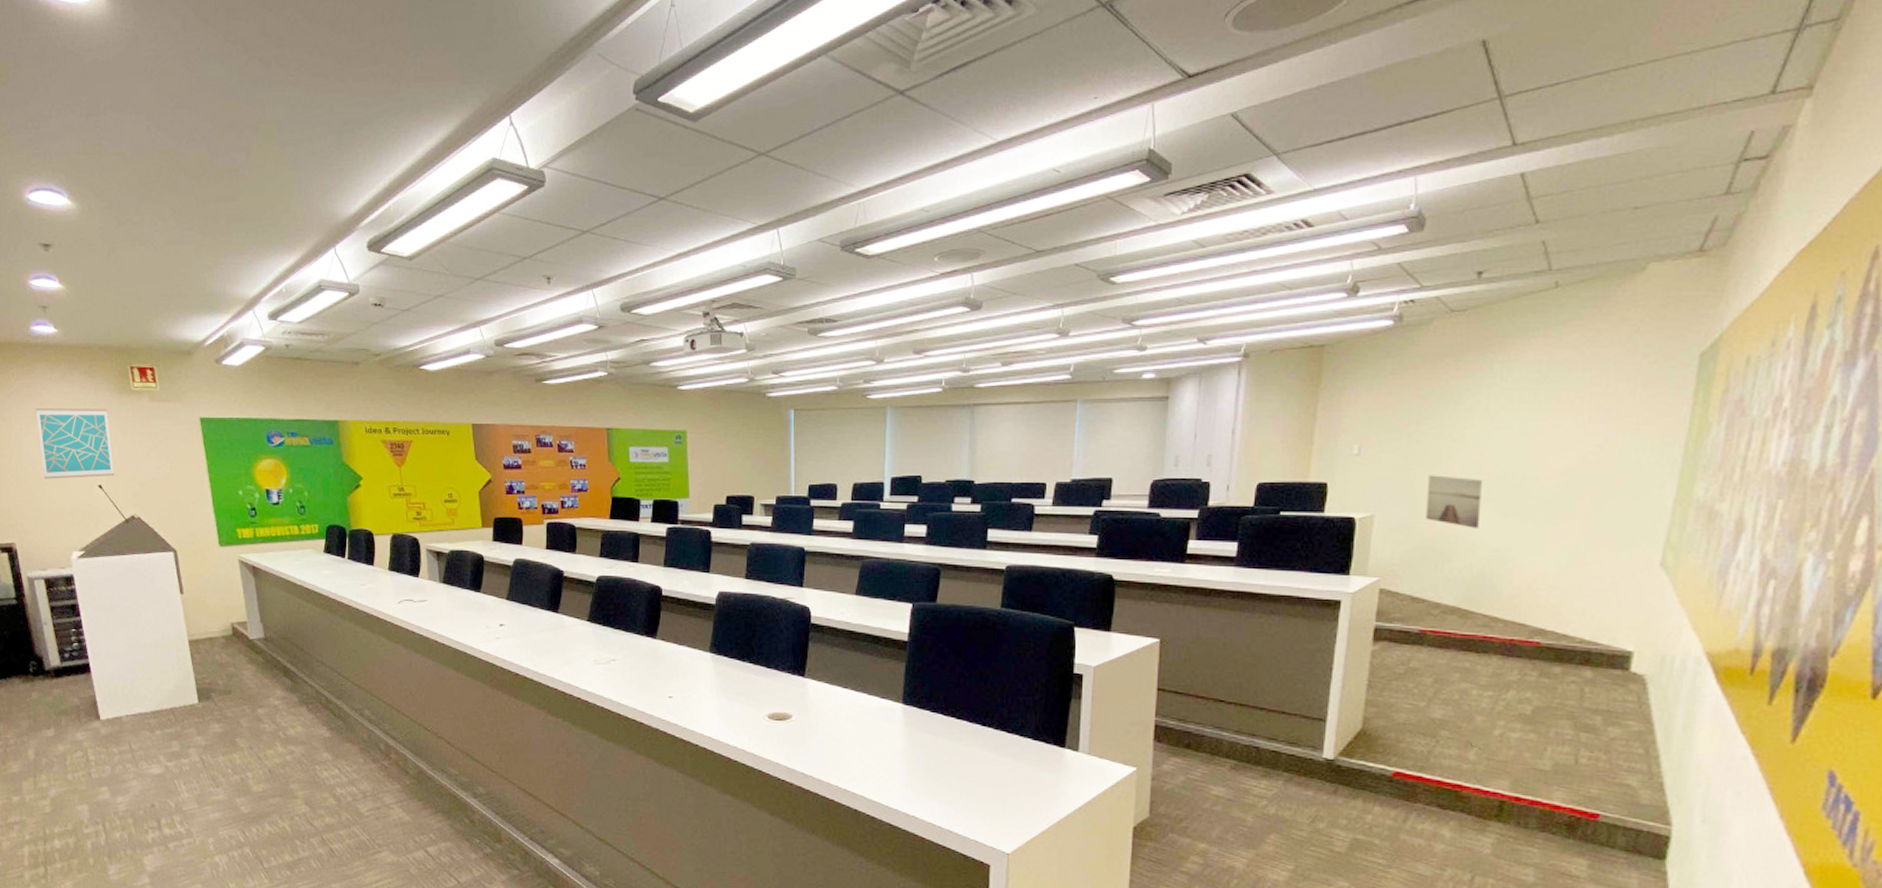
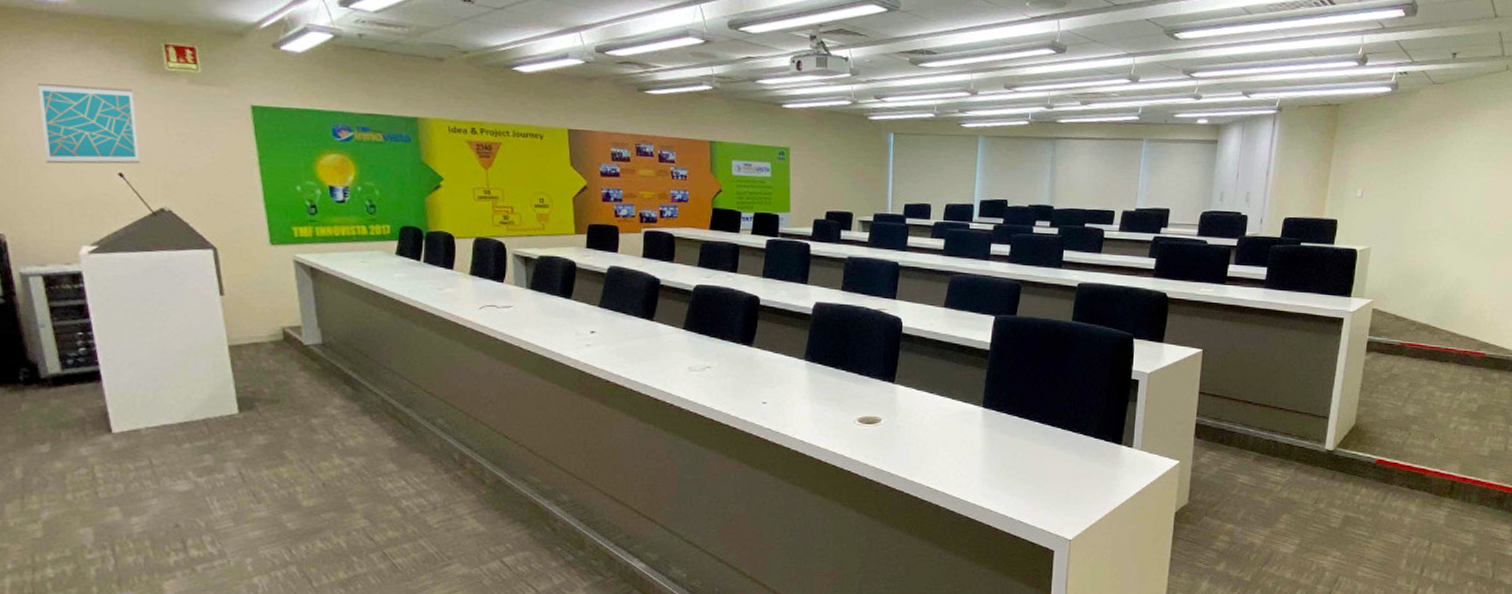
wall art: present [1426,475,1482,528] -> none [1408,216,1449,261]

